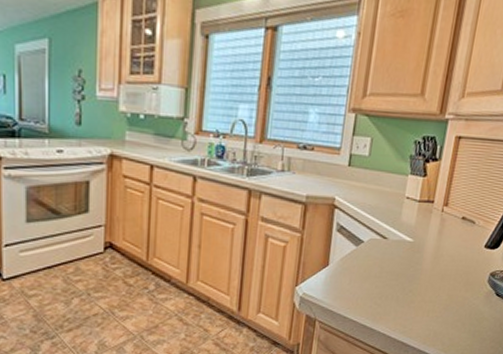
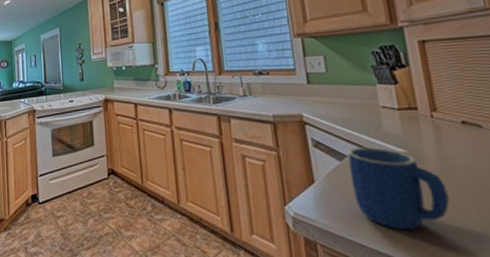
mug: none [359,234,433,307] -> present [347,147,450,229]

